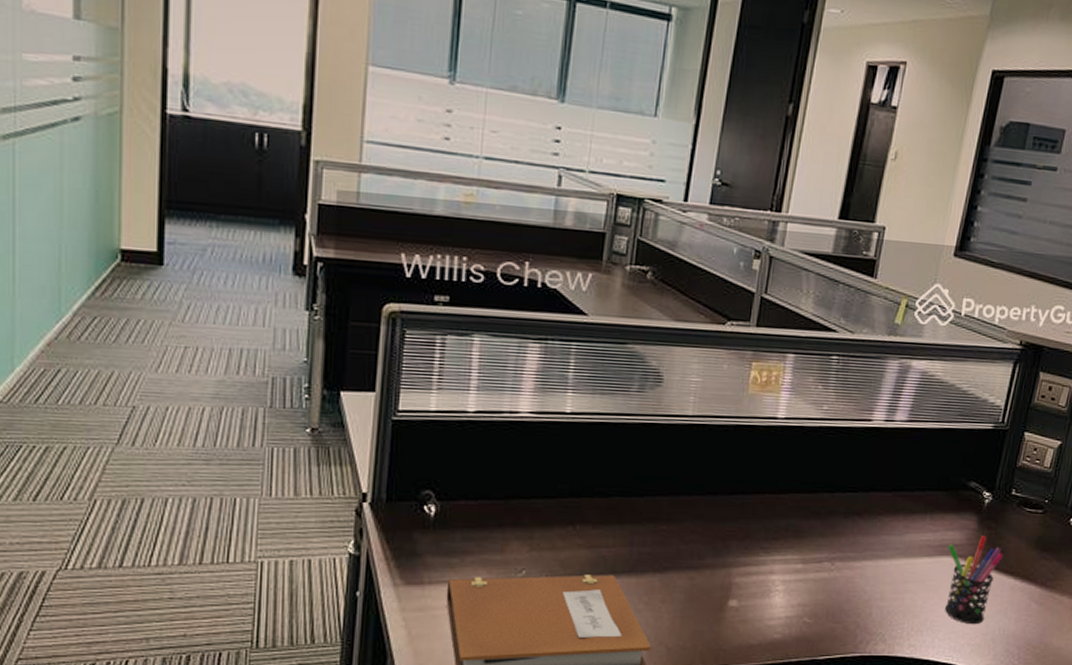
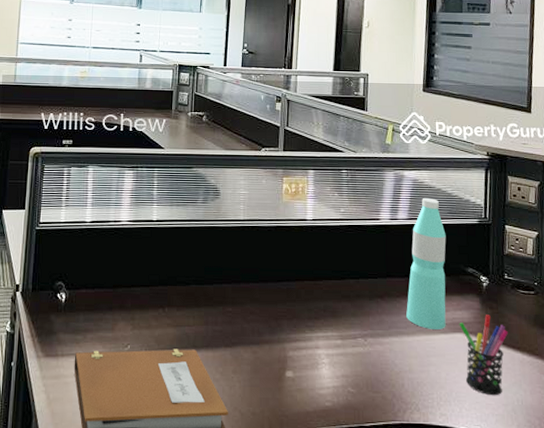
water bottle: none [886,394,952,552] -> present [406,197,446,329]

